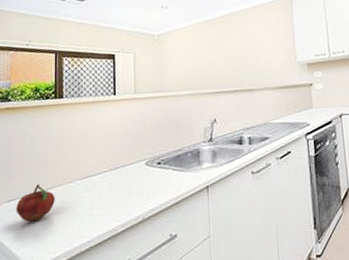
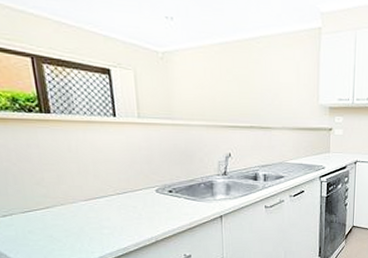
fruit: present [16,184,55,222] -> none [13,201,59,237]

